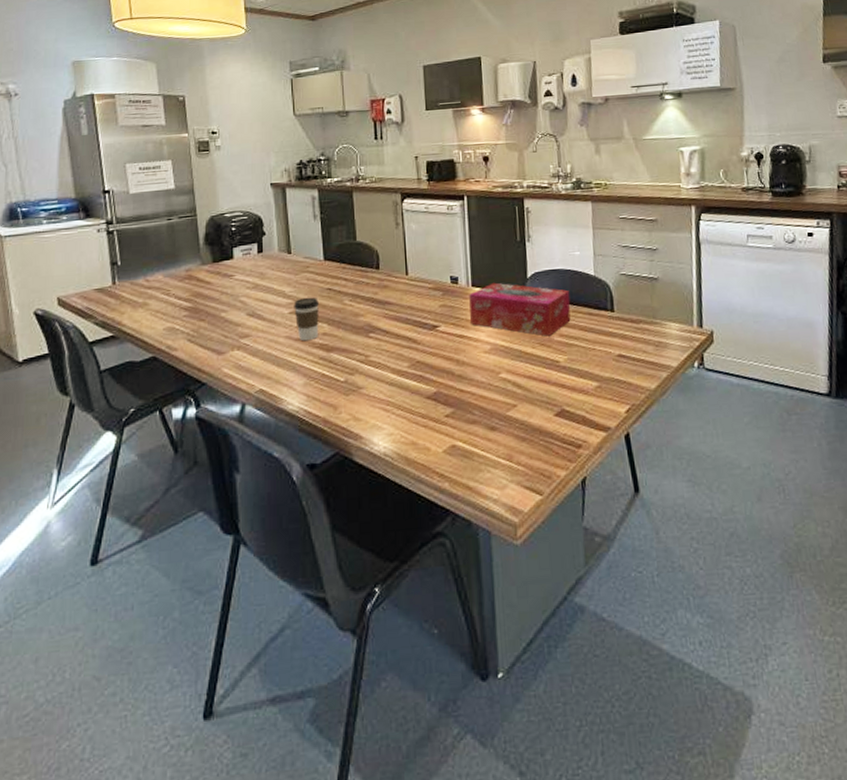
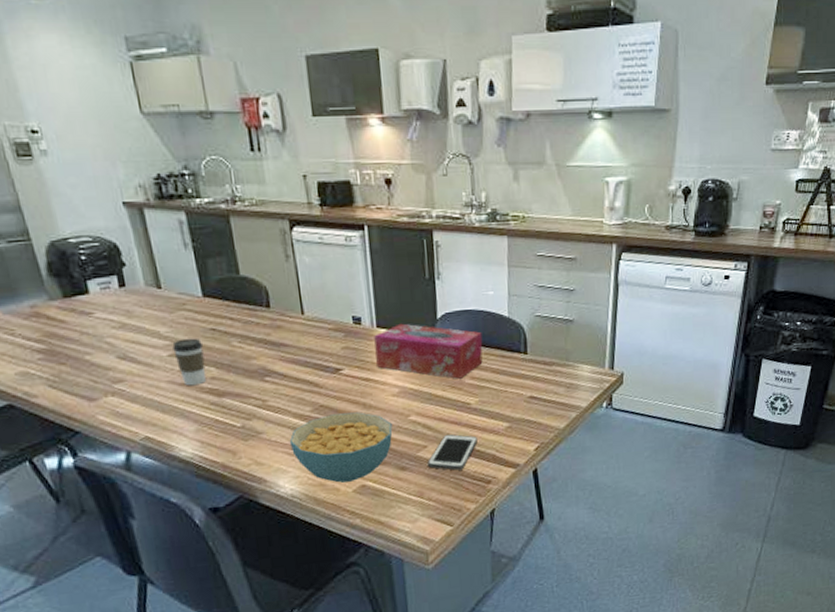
cereal bowl: none [386,368,484,442] -> present [289,412,393,483]
cell phone: none [517,392,567,432] -> present [428,434,478,471]

